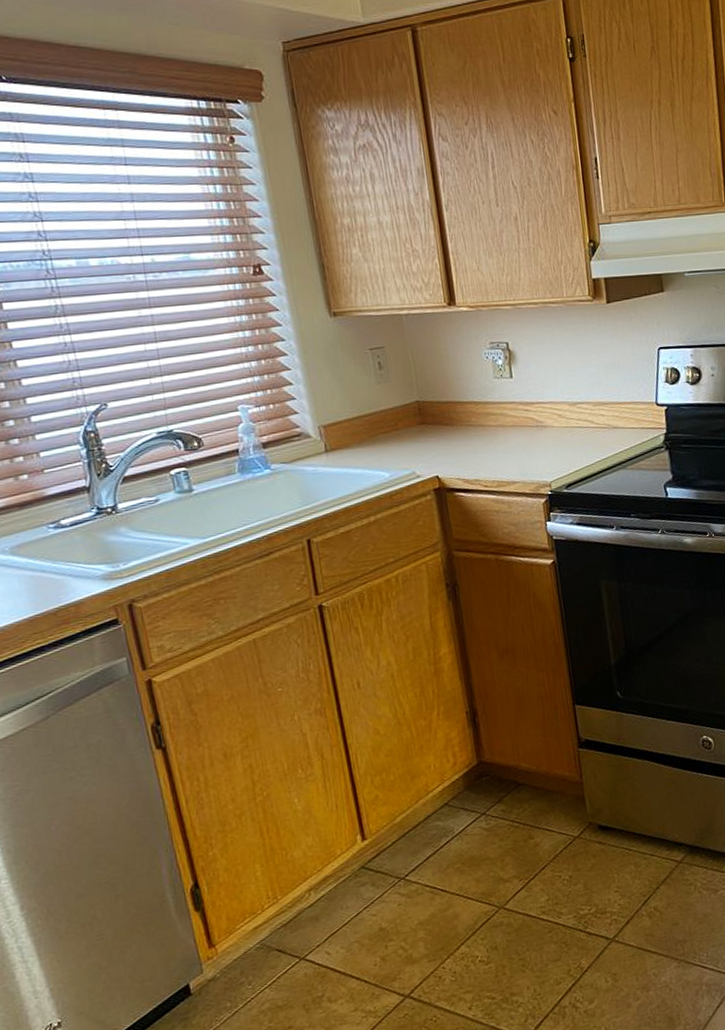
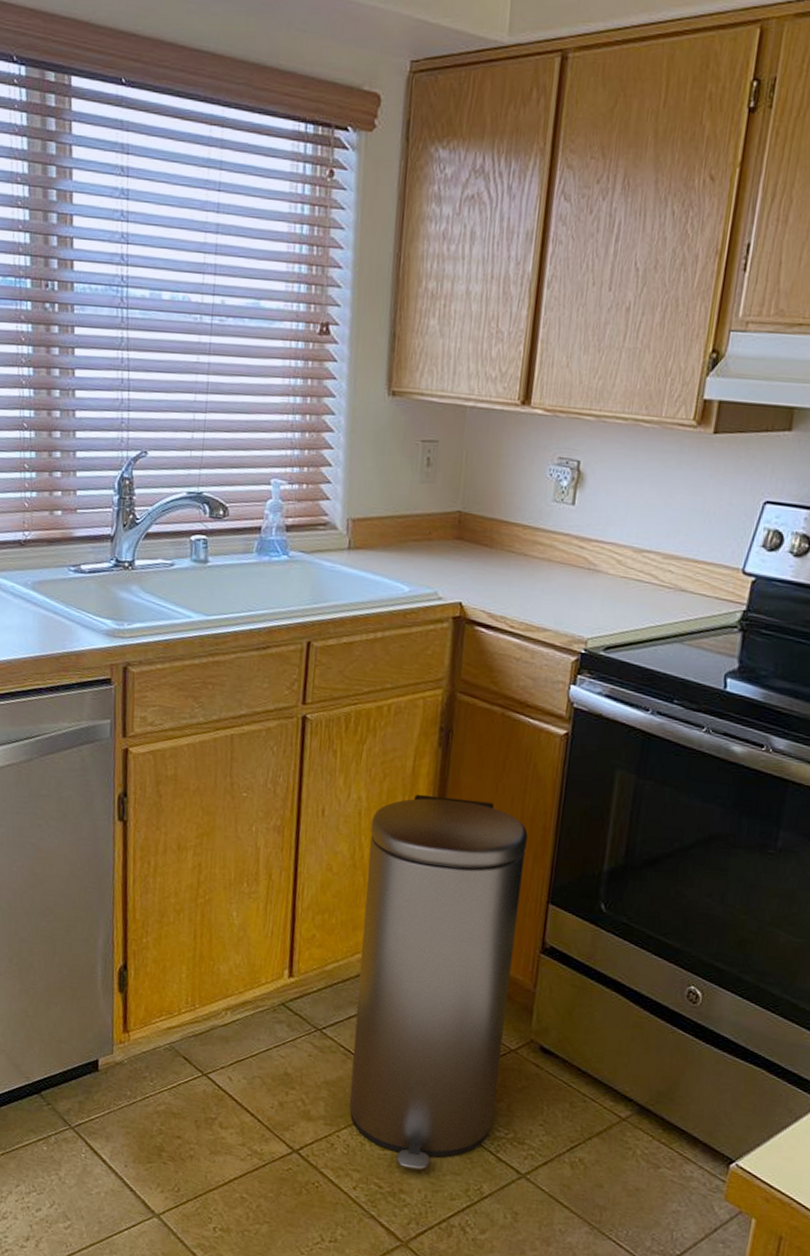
pedal bin: none [404,635,576,974] -> present [348,794,528,1171]

